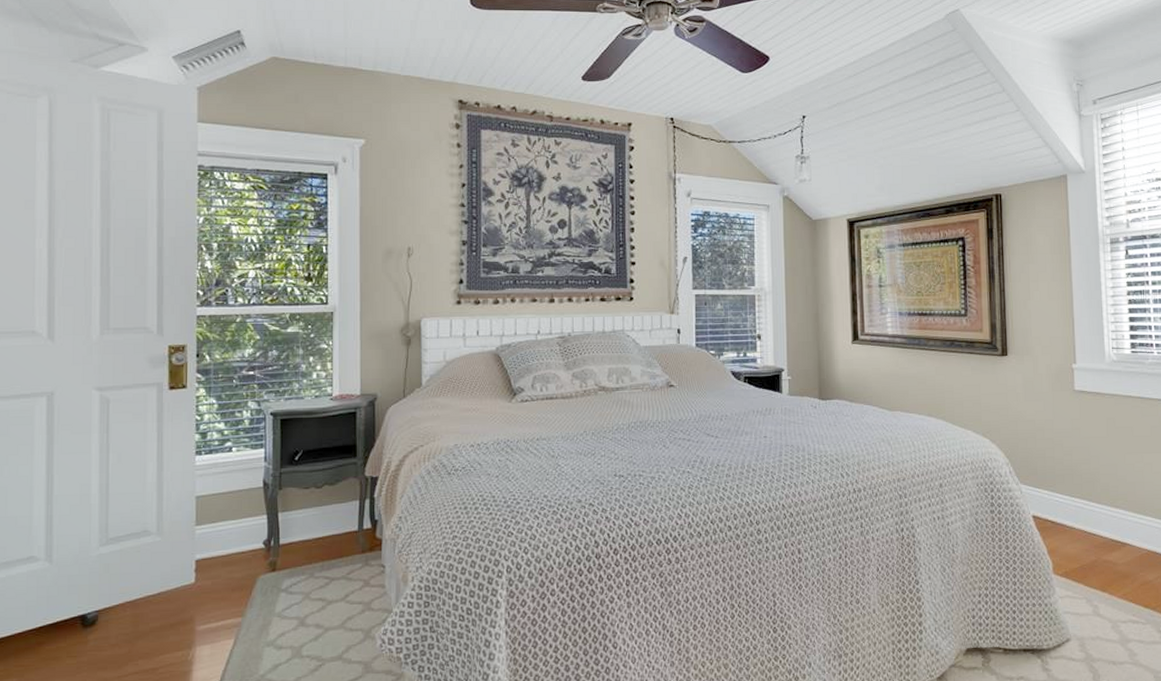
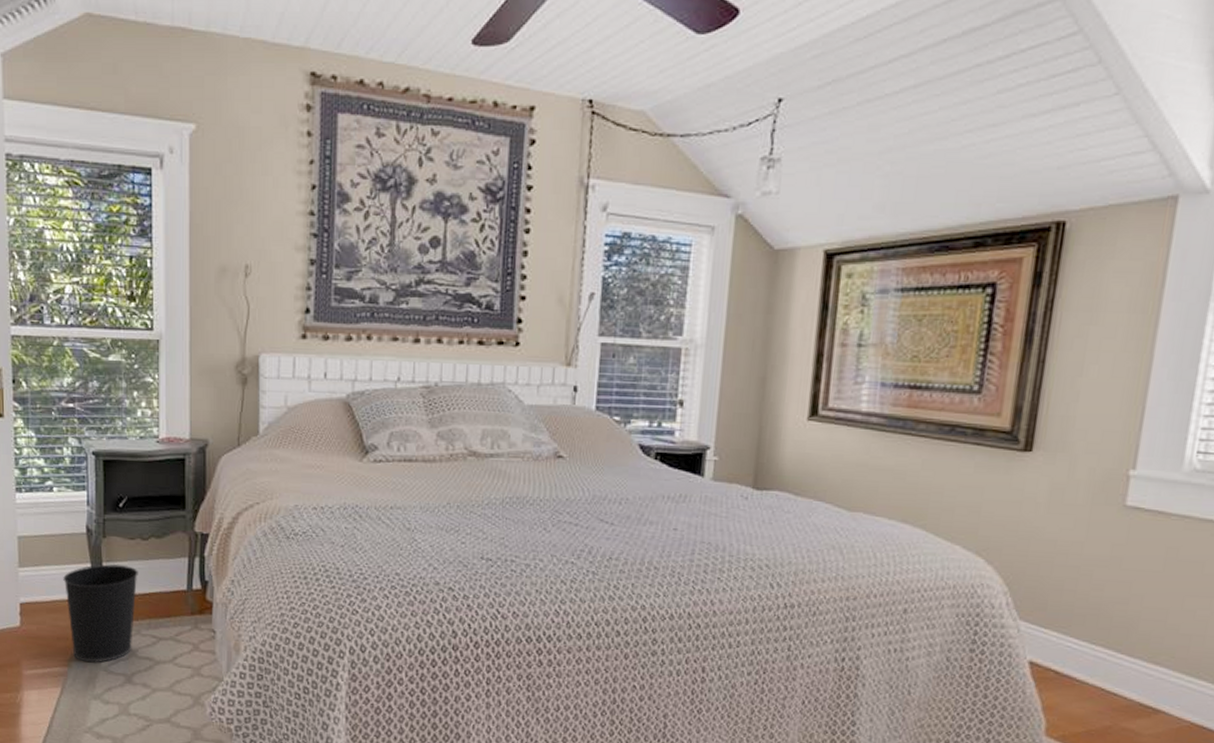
wastebasket: none [239,513,312,611] -> present [63,564,138,663]

